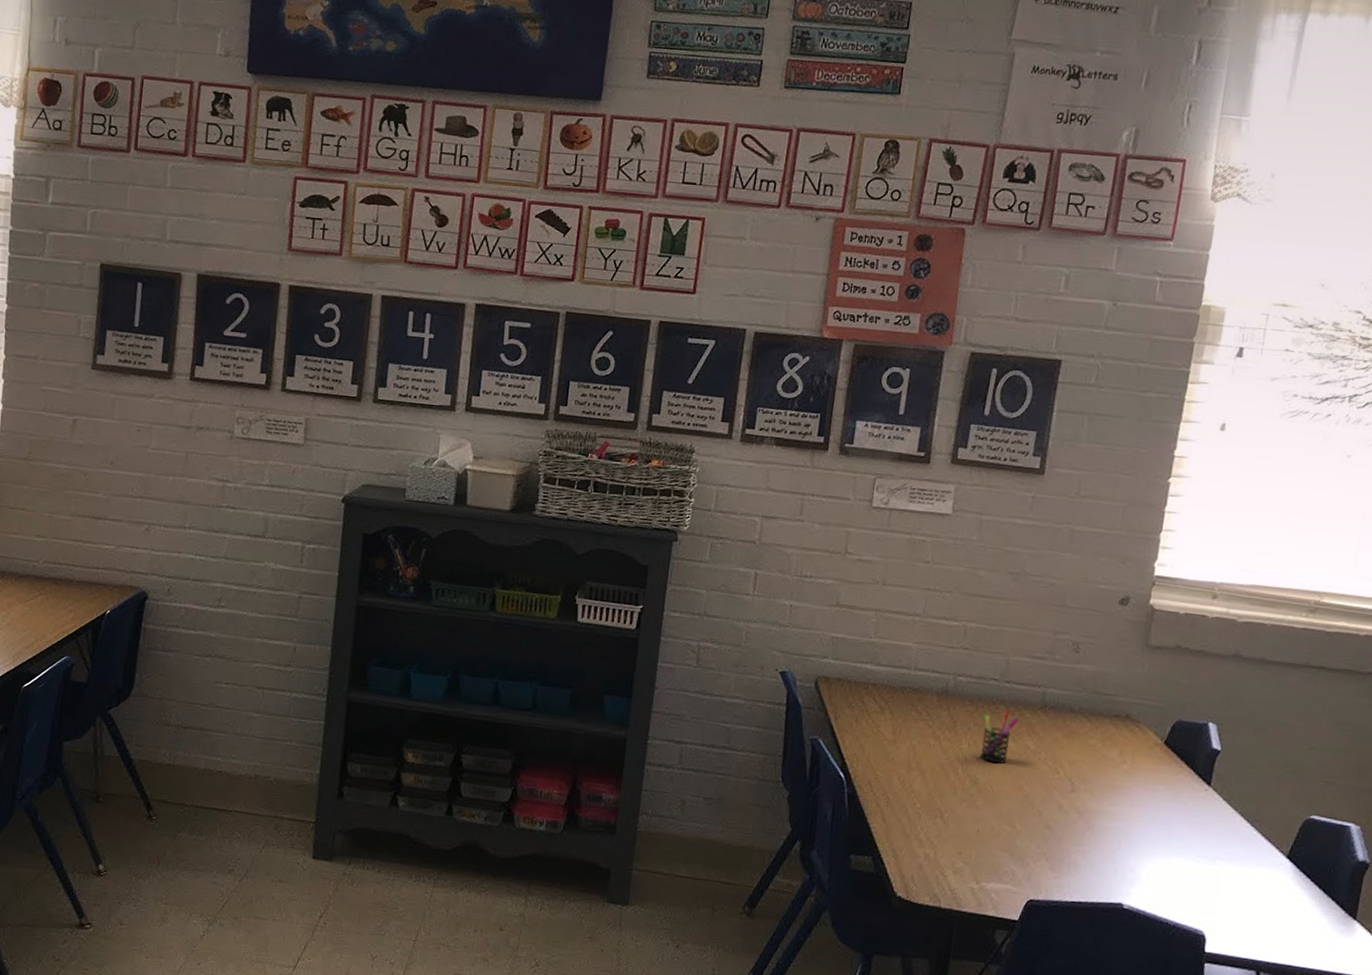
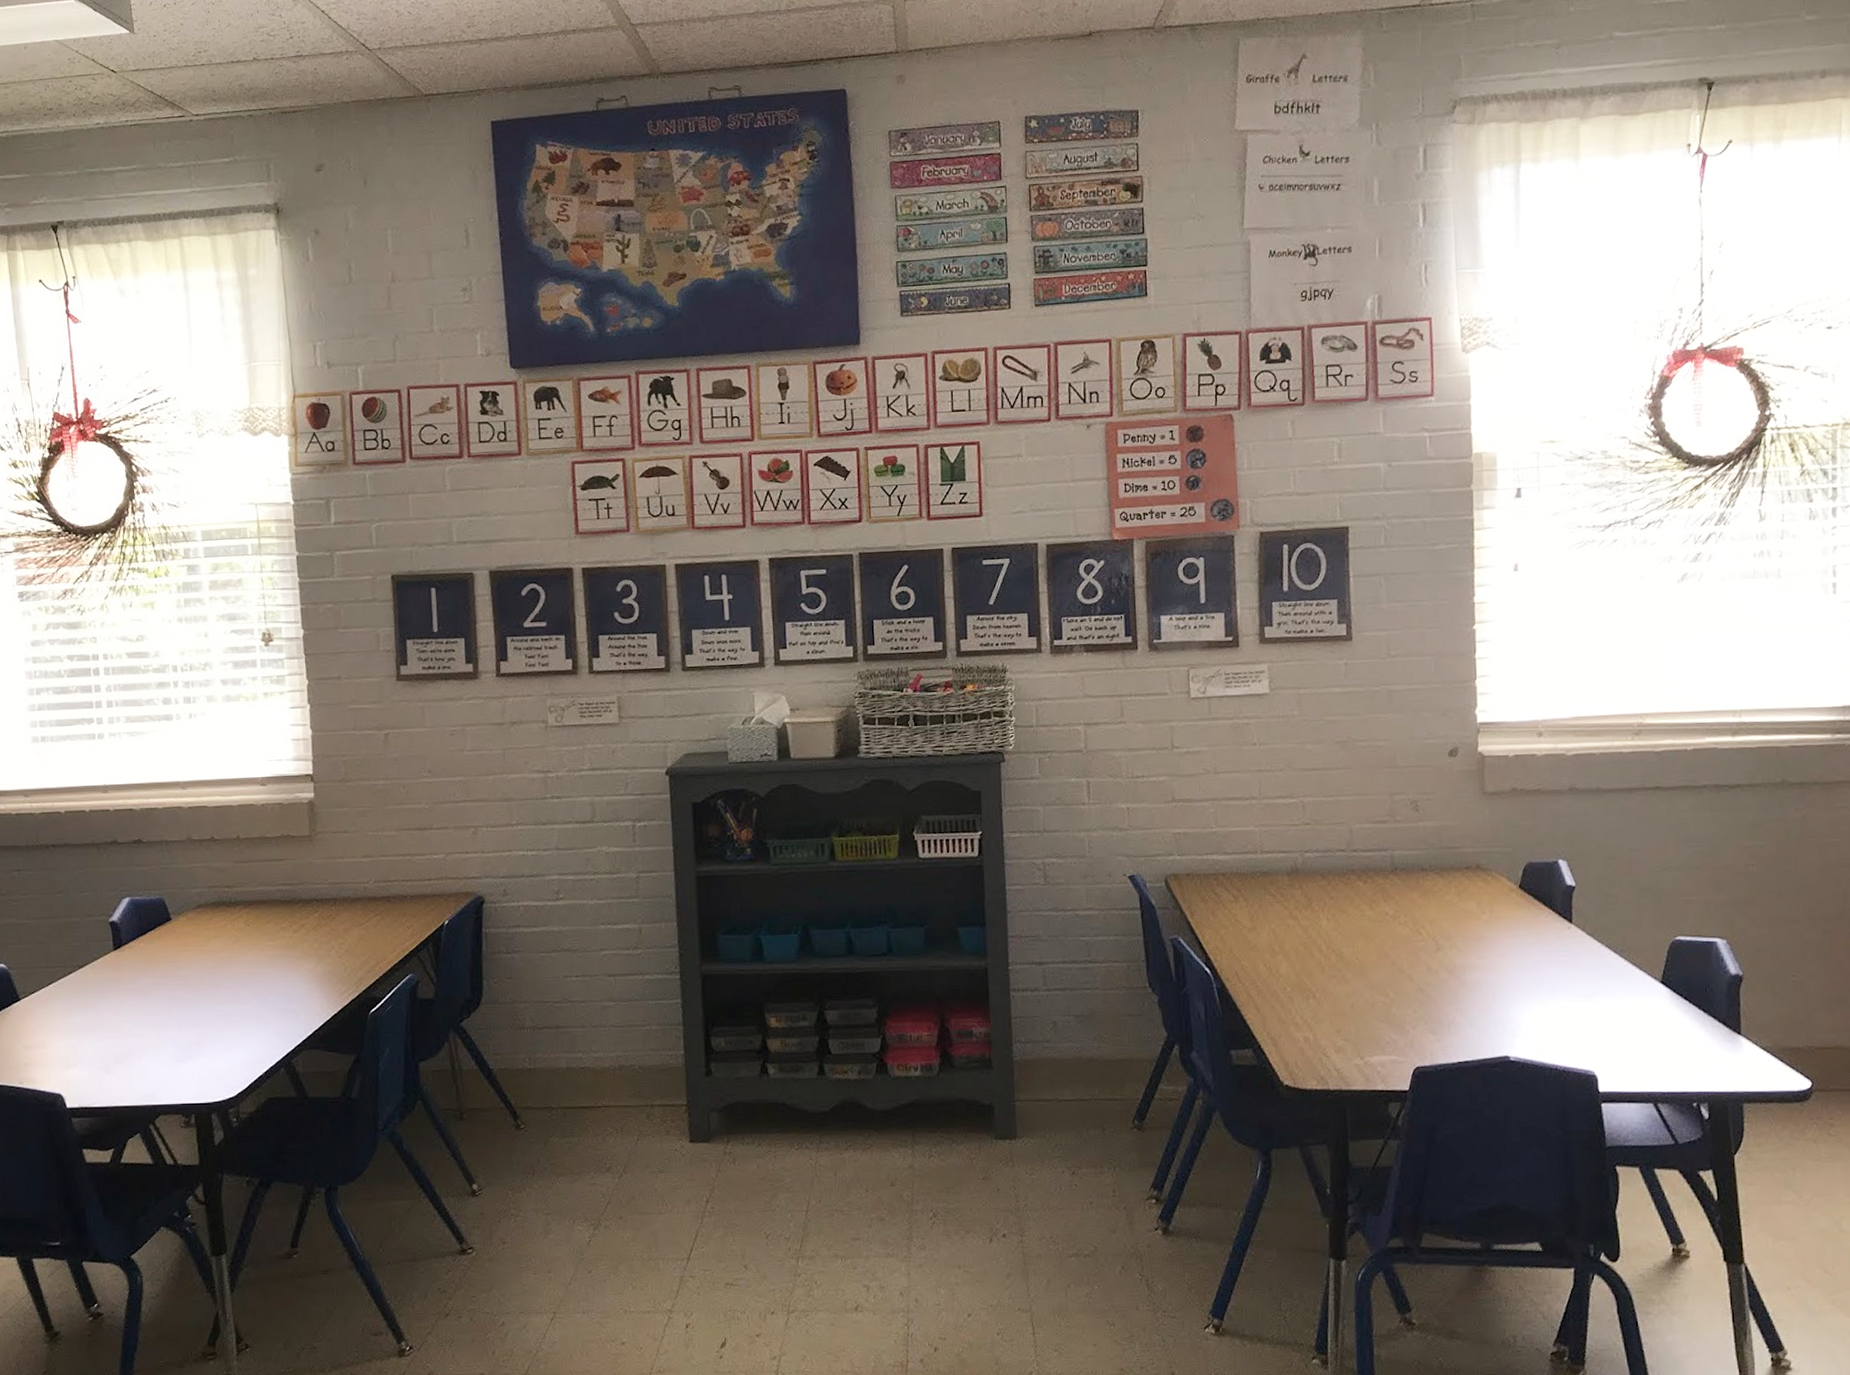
pen holder: present [980,709,1020,763] -> none [1336,878,1373,934]

